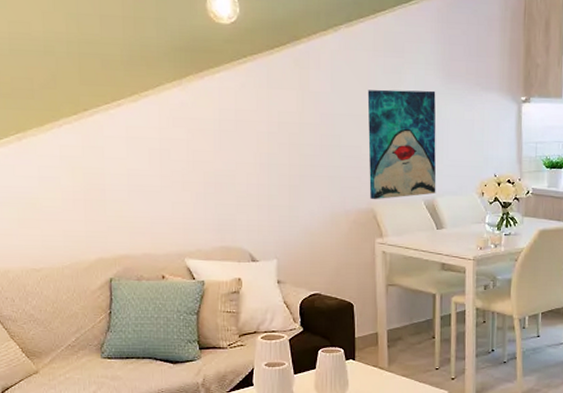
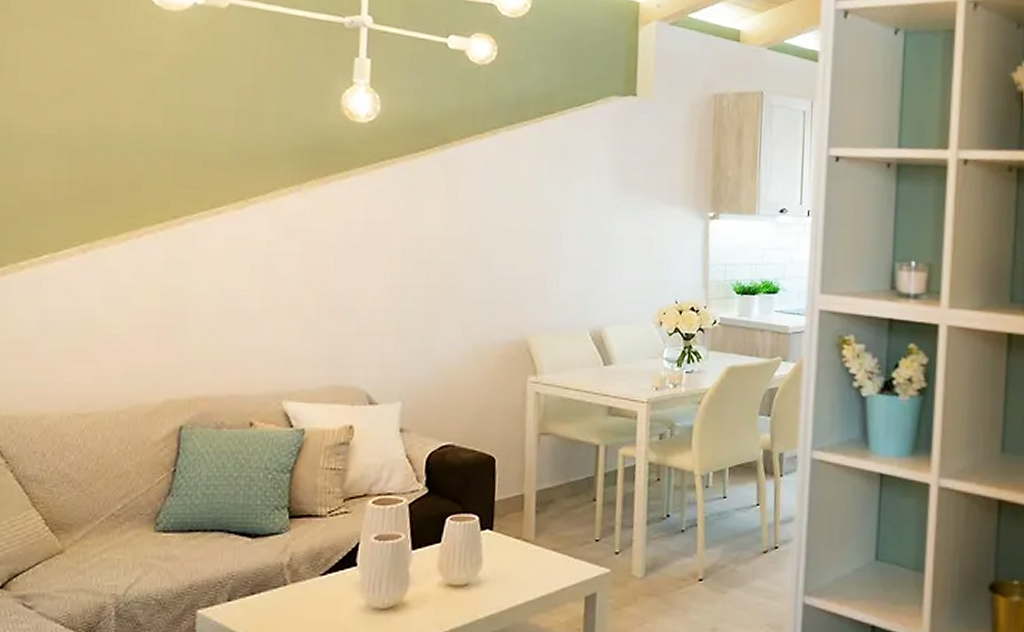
wall art: present [367,89,437,200] -> none [523,201,609,330]

